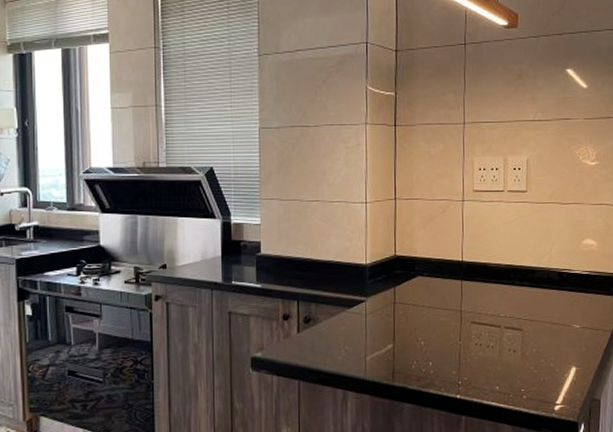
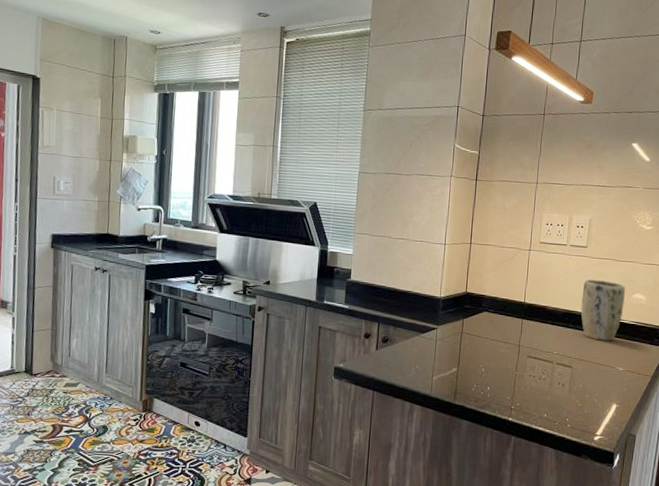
plant pot: none [526,228,574,296] -> present [581,279,625,341]

